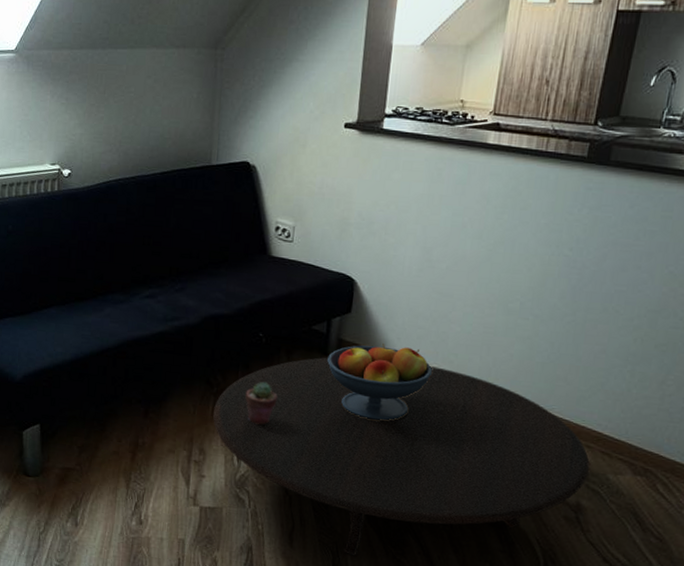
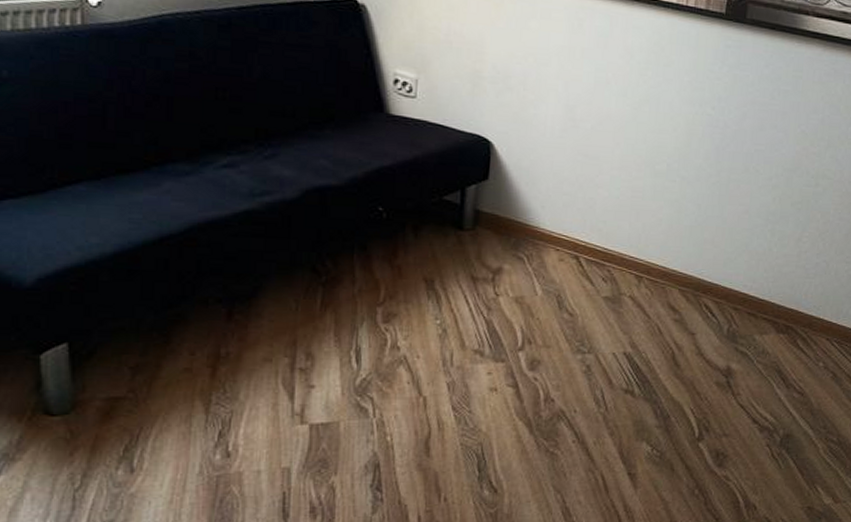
table: present [213,357,590,557] -> none [323,231,738,456]
potted succulent: present [245,382,278,425] -> none [364,266,404,316]
fruit bowl: present [327,344,433,421] -> none [463,213,581,300]

